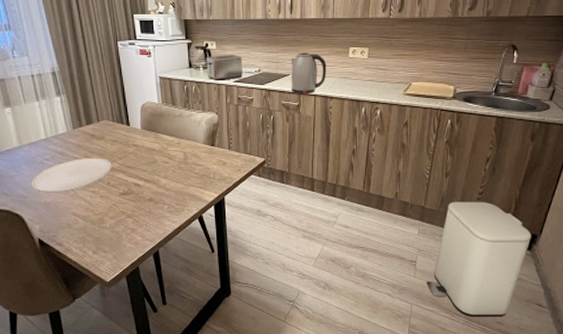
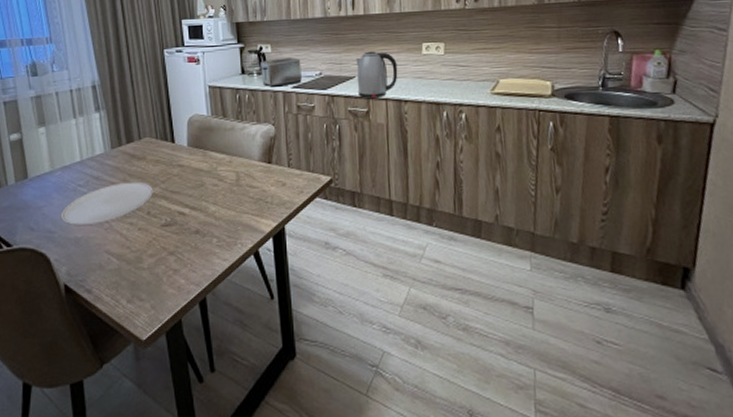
pedal bin: present [426,201,532,317] -> none [550,224,683,388]

